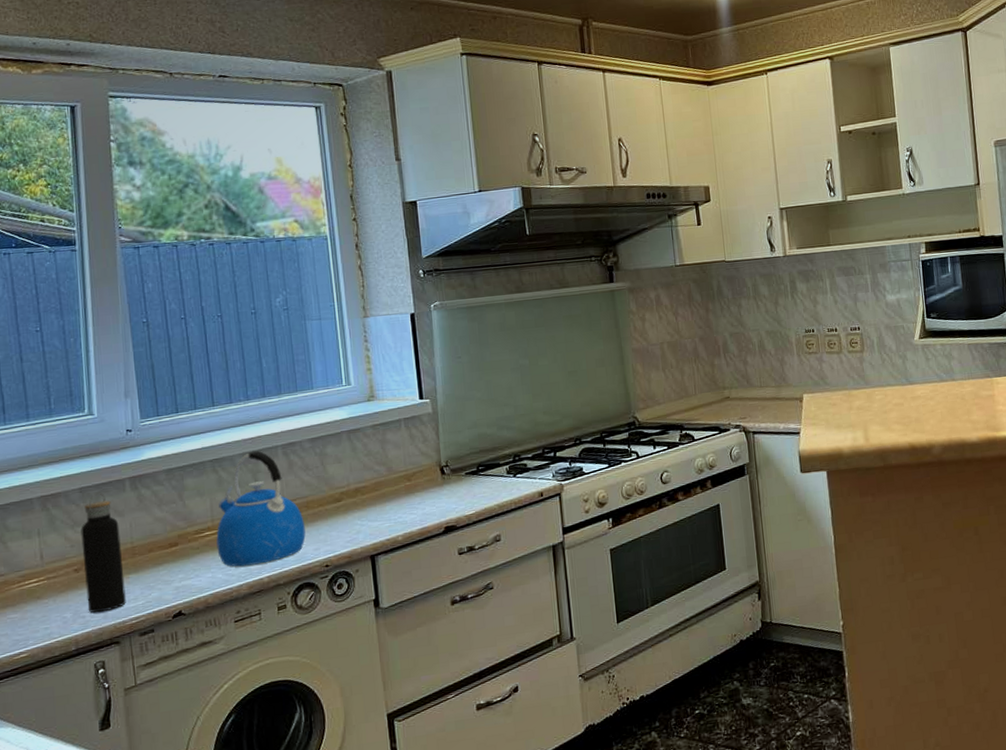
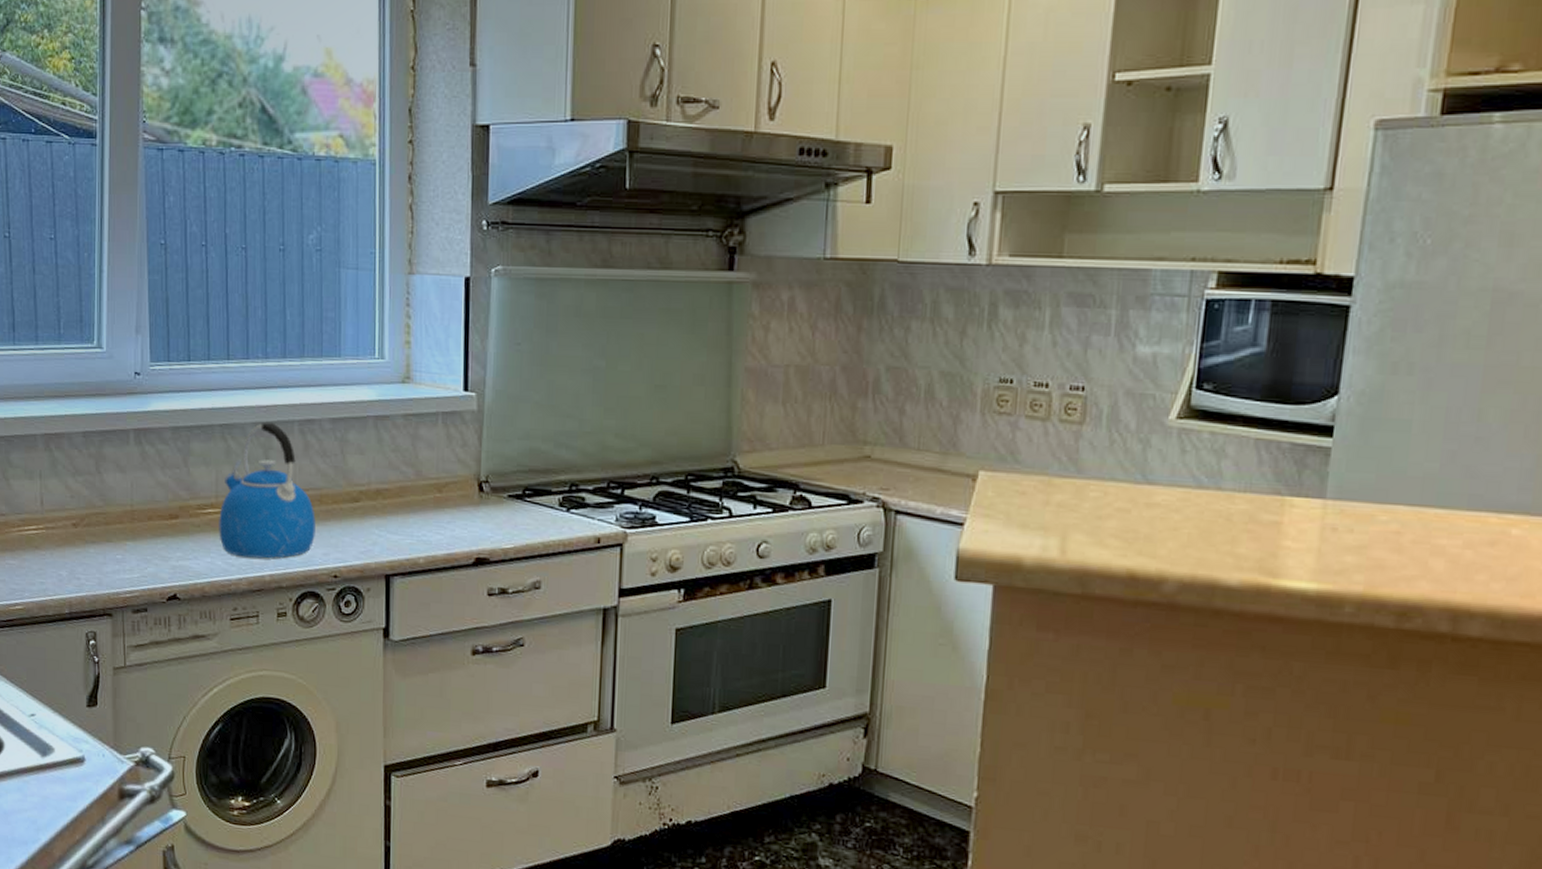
water bottle: present [81,492,126,613] -> none [82,439,121,578]

